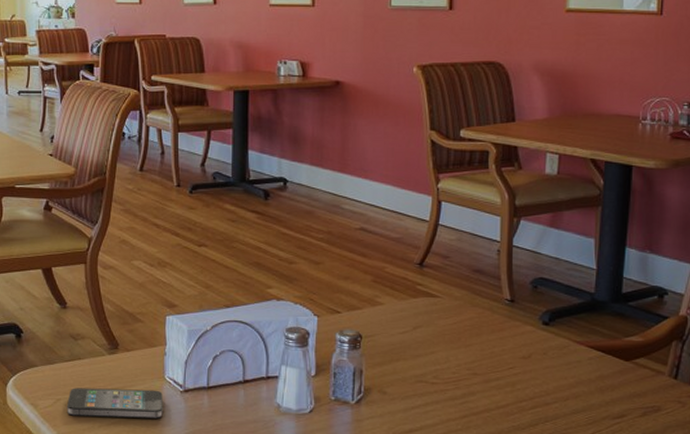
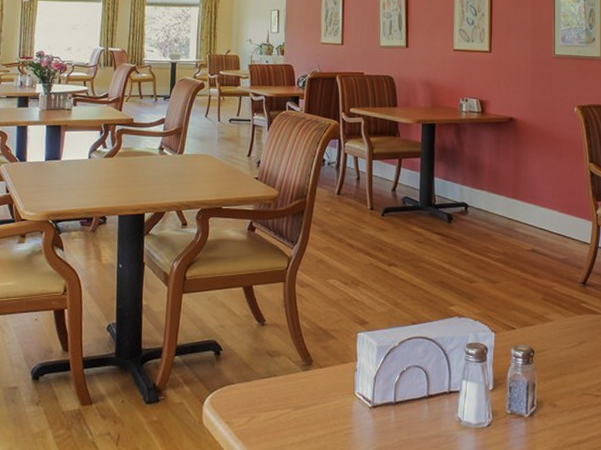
smartphone: present [66,388,163,418] -> none [260,405,353,435]

